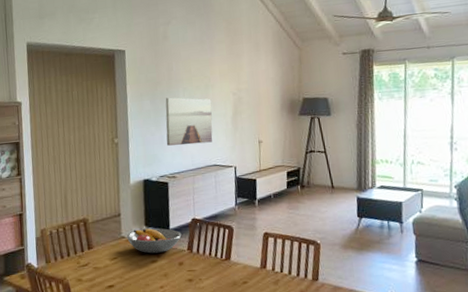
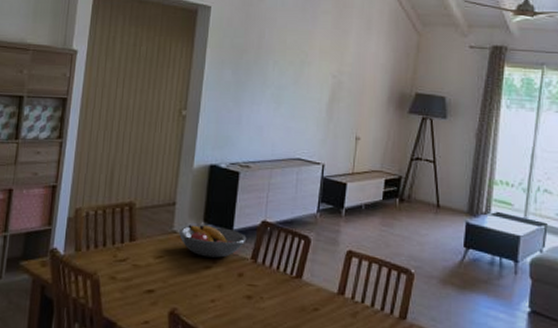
wall art: present [165,97,213,146] -> none [244,69,306,131]

